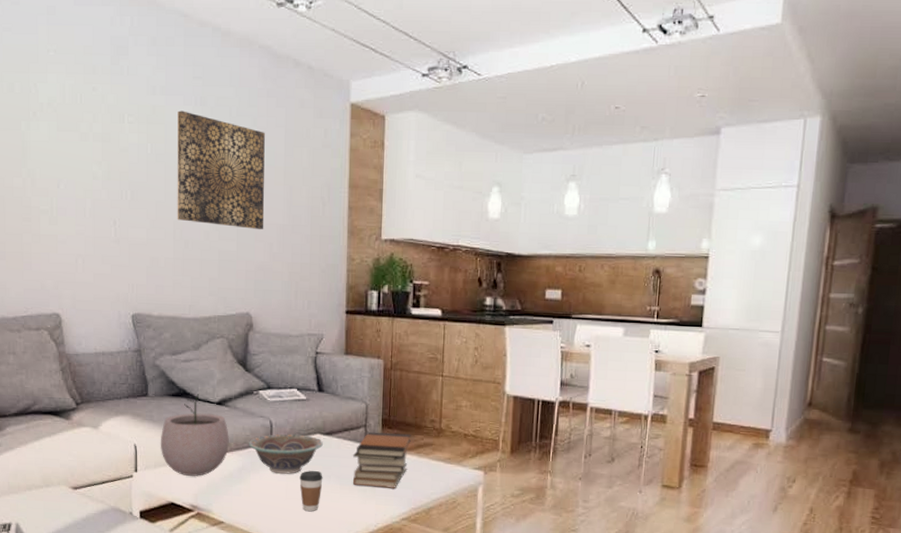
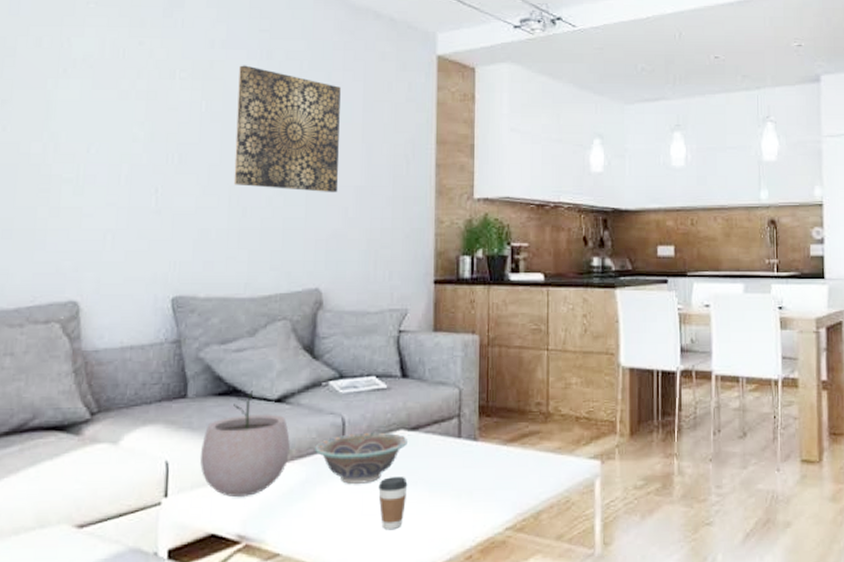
book stack: present [353,431,411,488] -> none [445,421,514,491]

